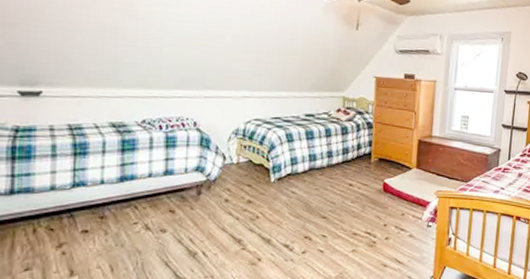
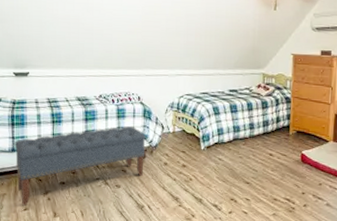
bench: none [14,157,202,265] -> present [14,126,146,206]

